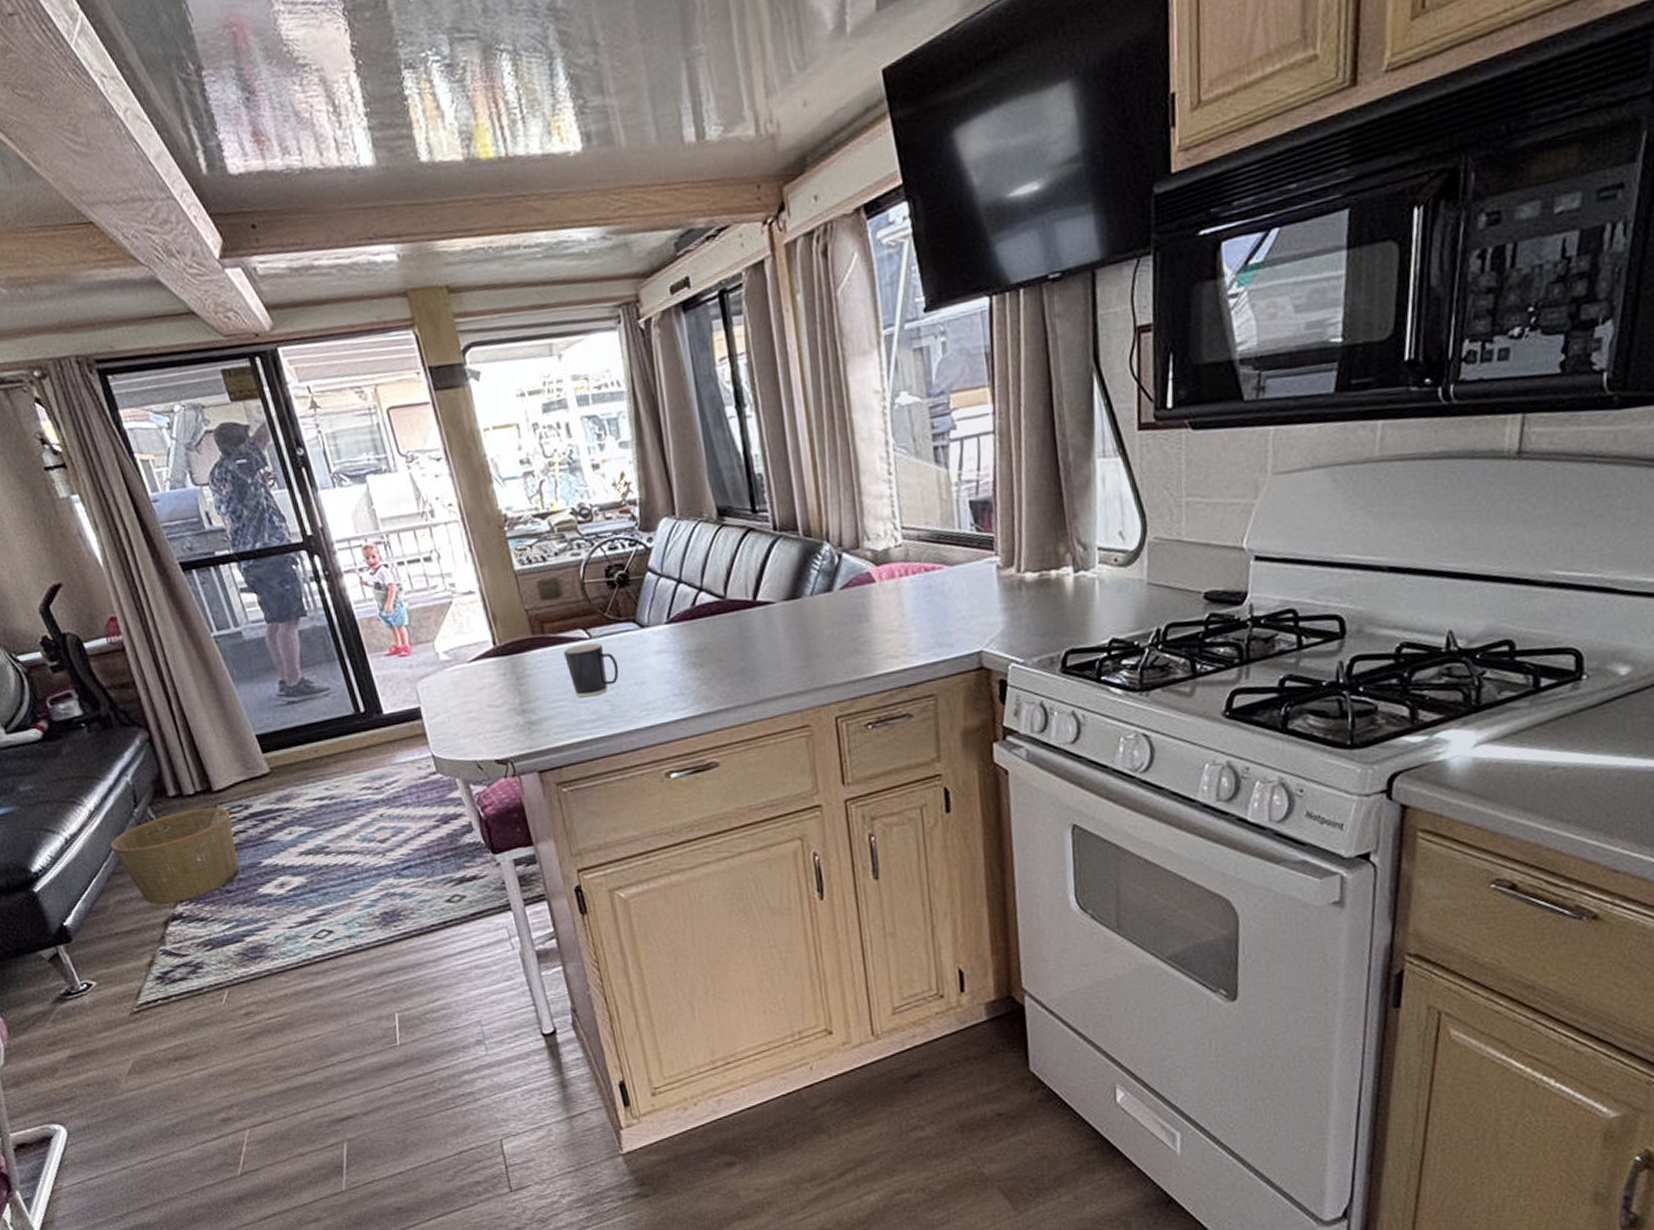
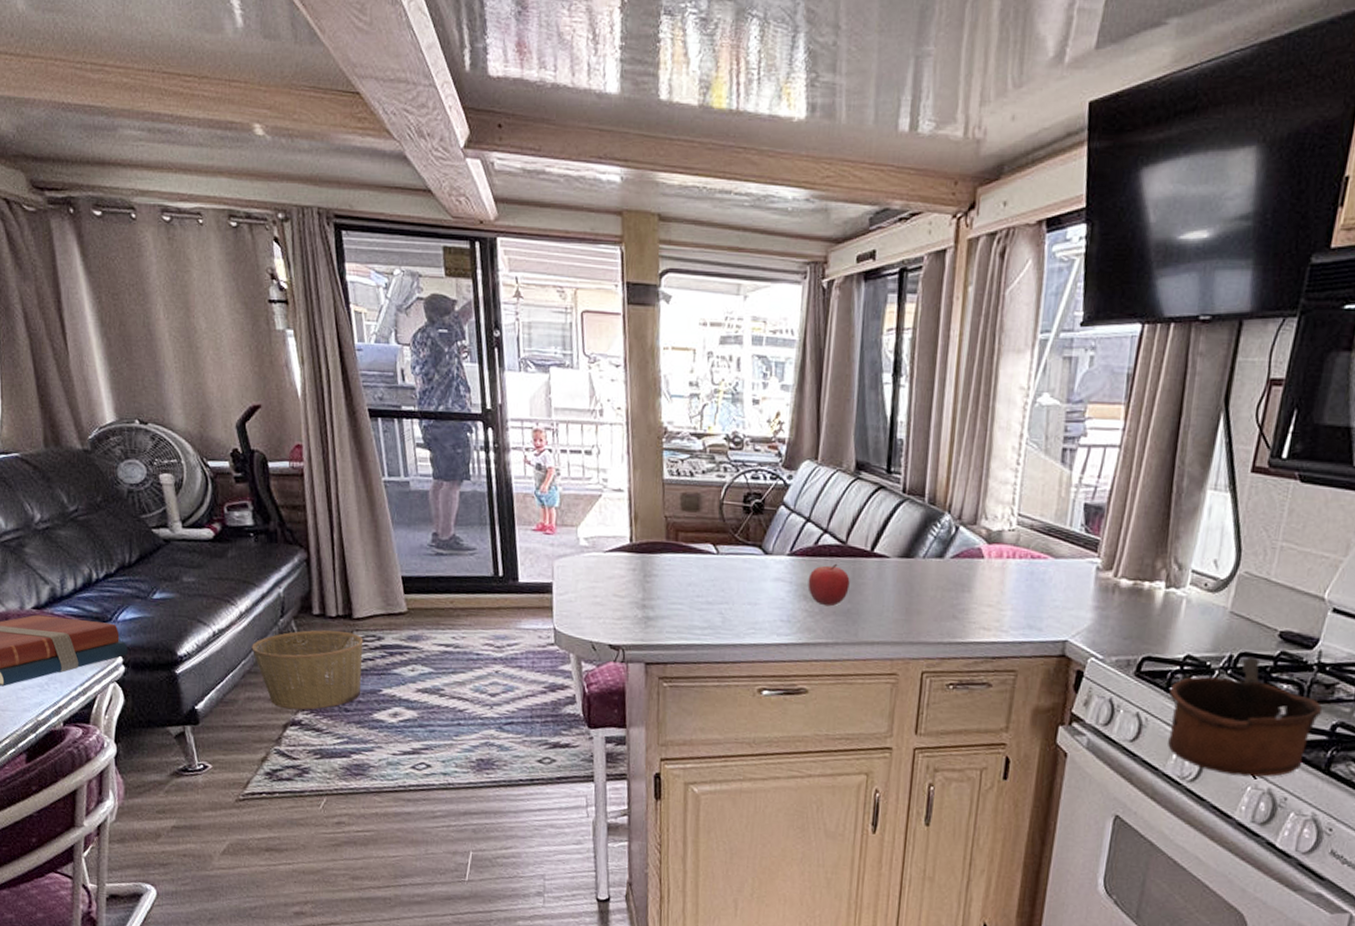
mug: present [564,643,619,698] -> none [691,557,737,607]
fruit: none [693,621,739,670] -> present [808,563,850,607]
cooking pot: none [1101,625,1267,757] -> present [1167,656,1323,777]

